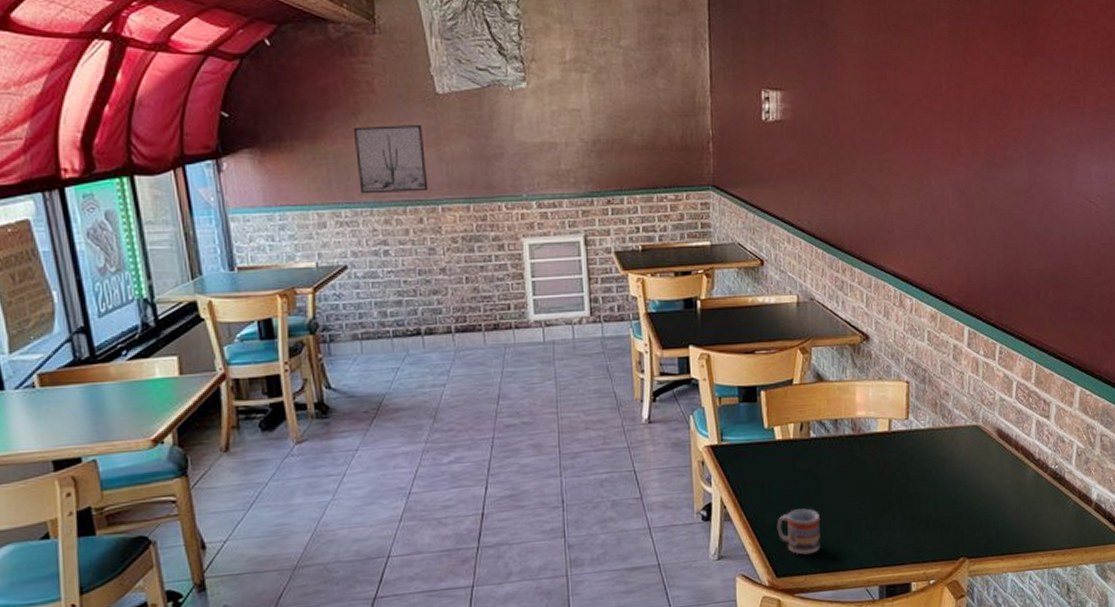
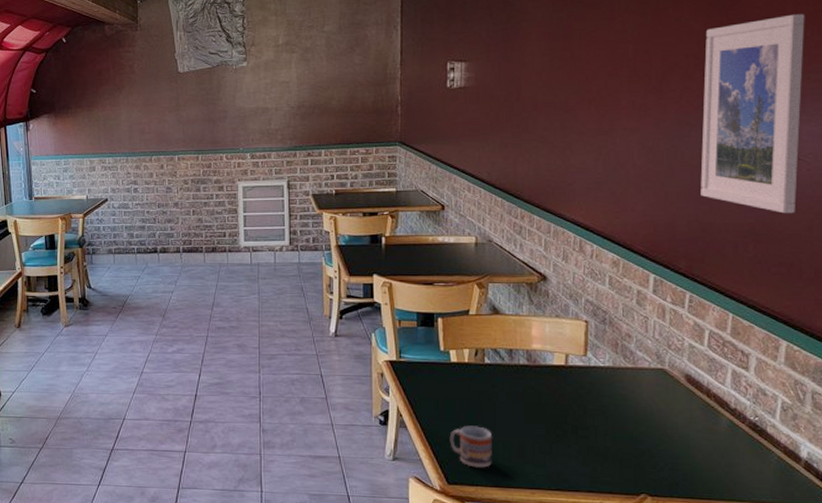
wall art: present [353,125,429,194] -> none [118,96,169,147]
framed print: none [1007,51,1094,258] -> present [700,14,805,214]

